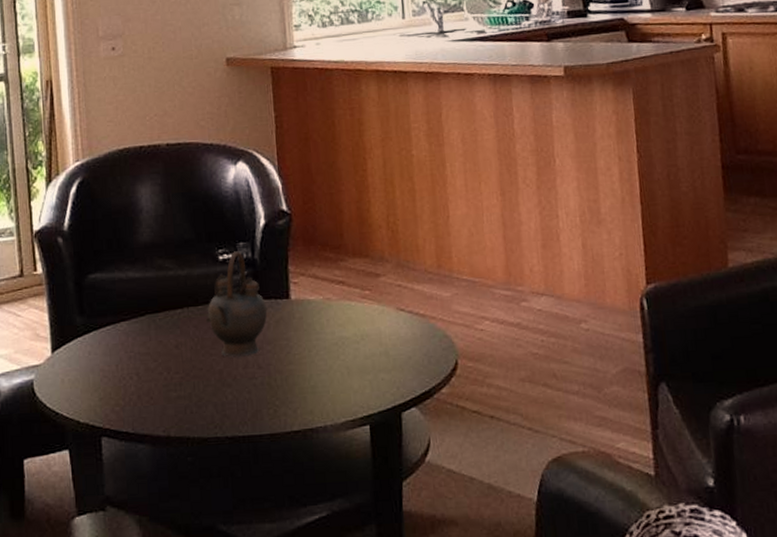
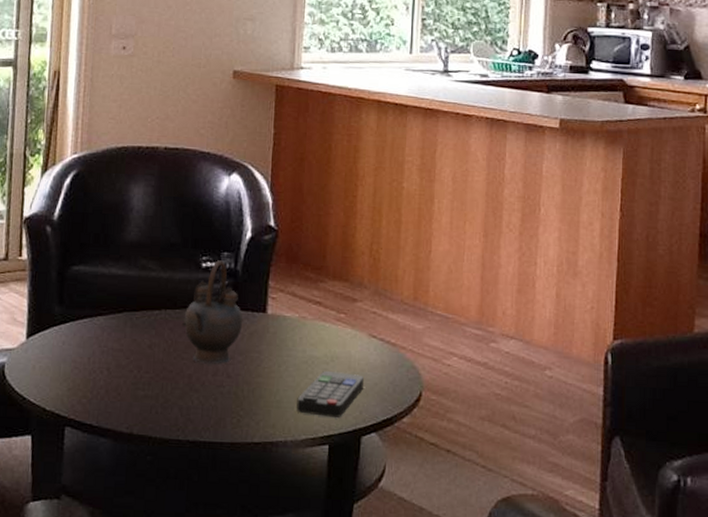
remote control: none [332,349,398,397] -> present [296,370,365,417]

